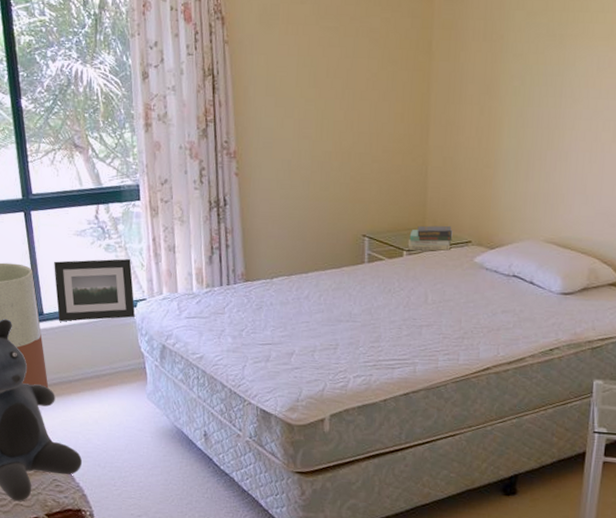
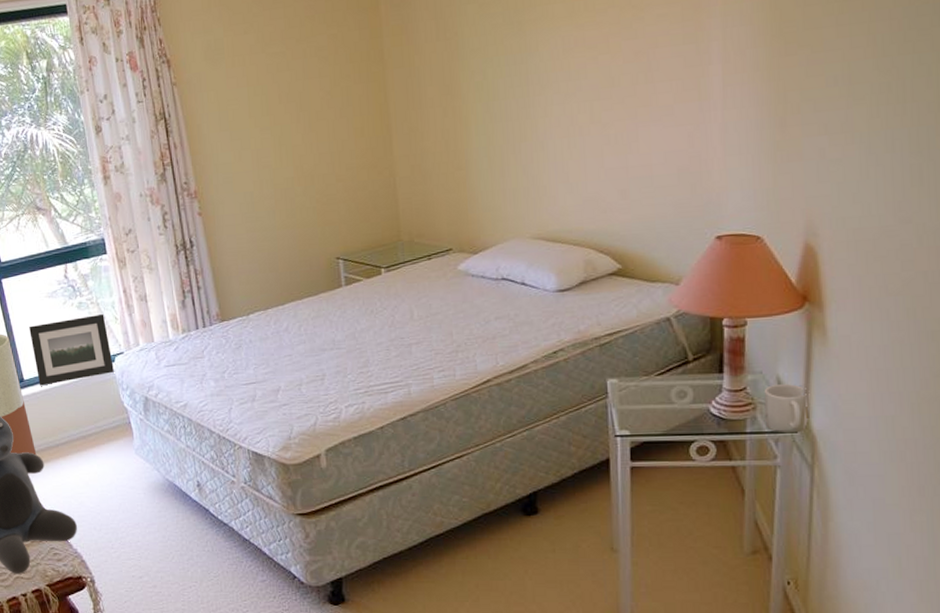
books: present [407,225,453,251] -> none [384,235,432,268]

